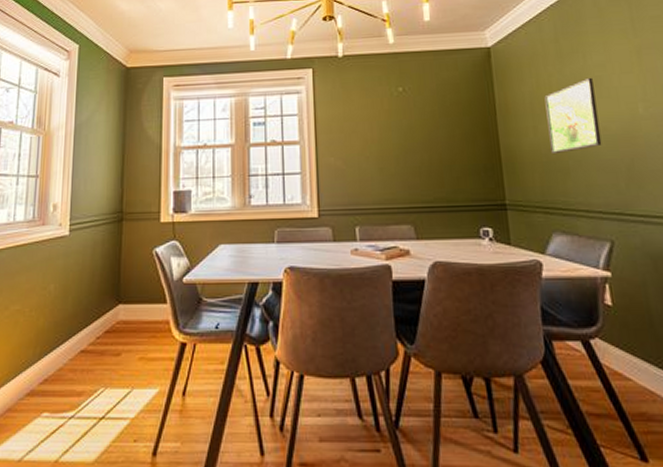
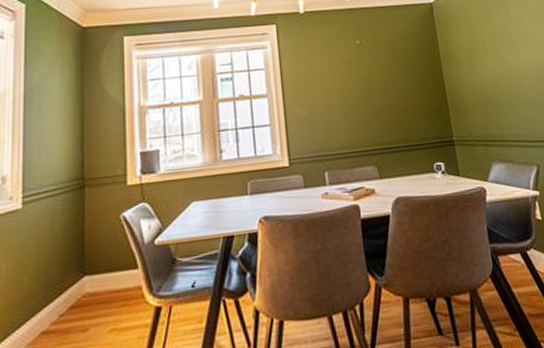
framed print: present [544,77,602,155] -> none [478,27,525,95]

